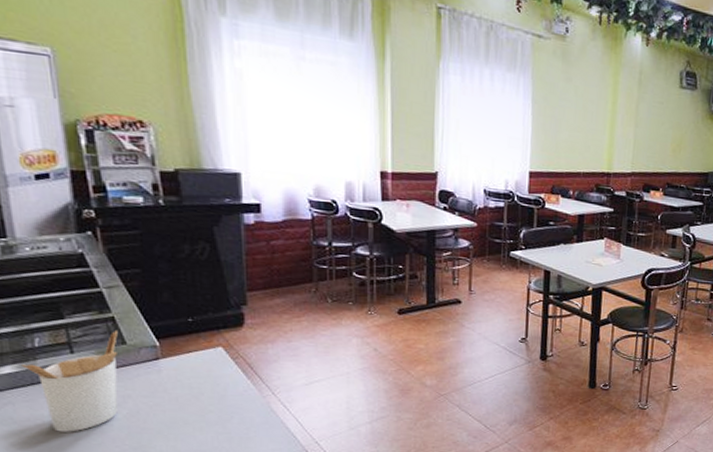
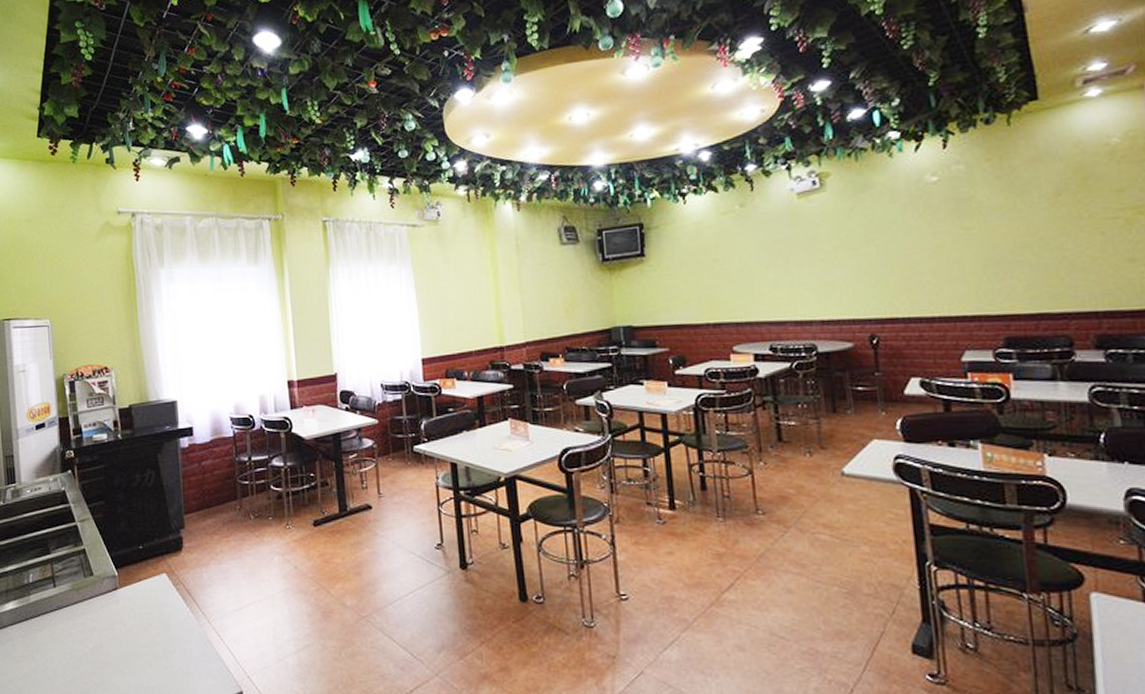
utensil holder: present [22,331,118,432] -> none [20,563,87,668]

